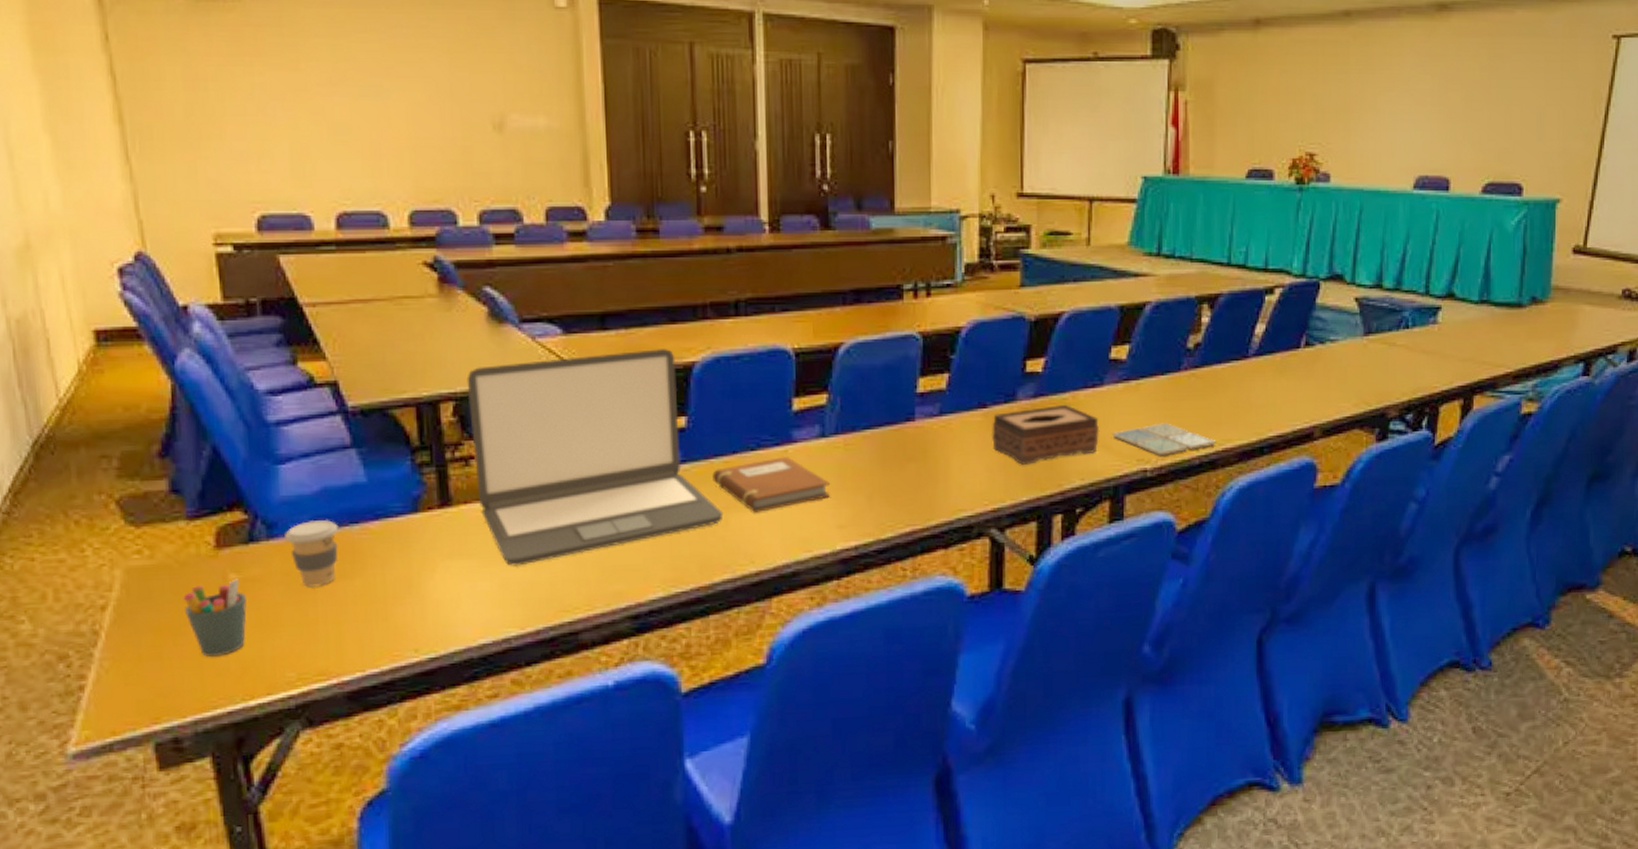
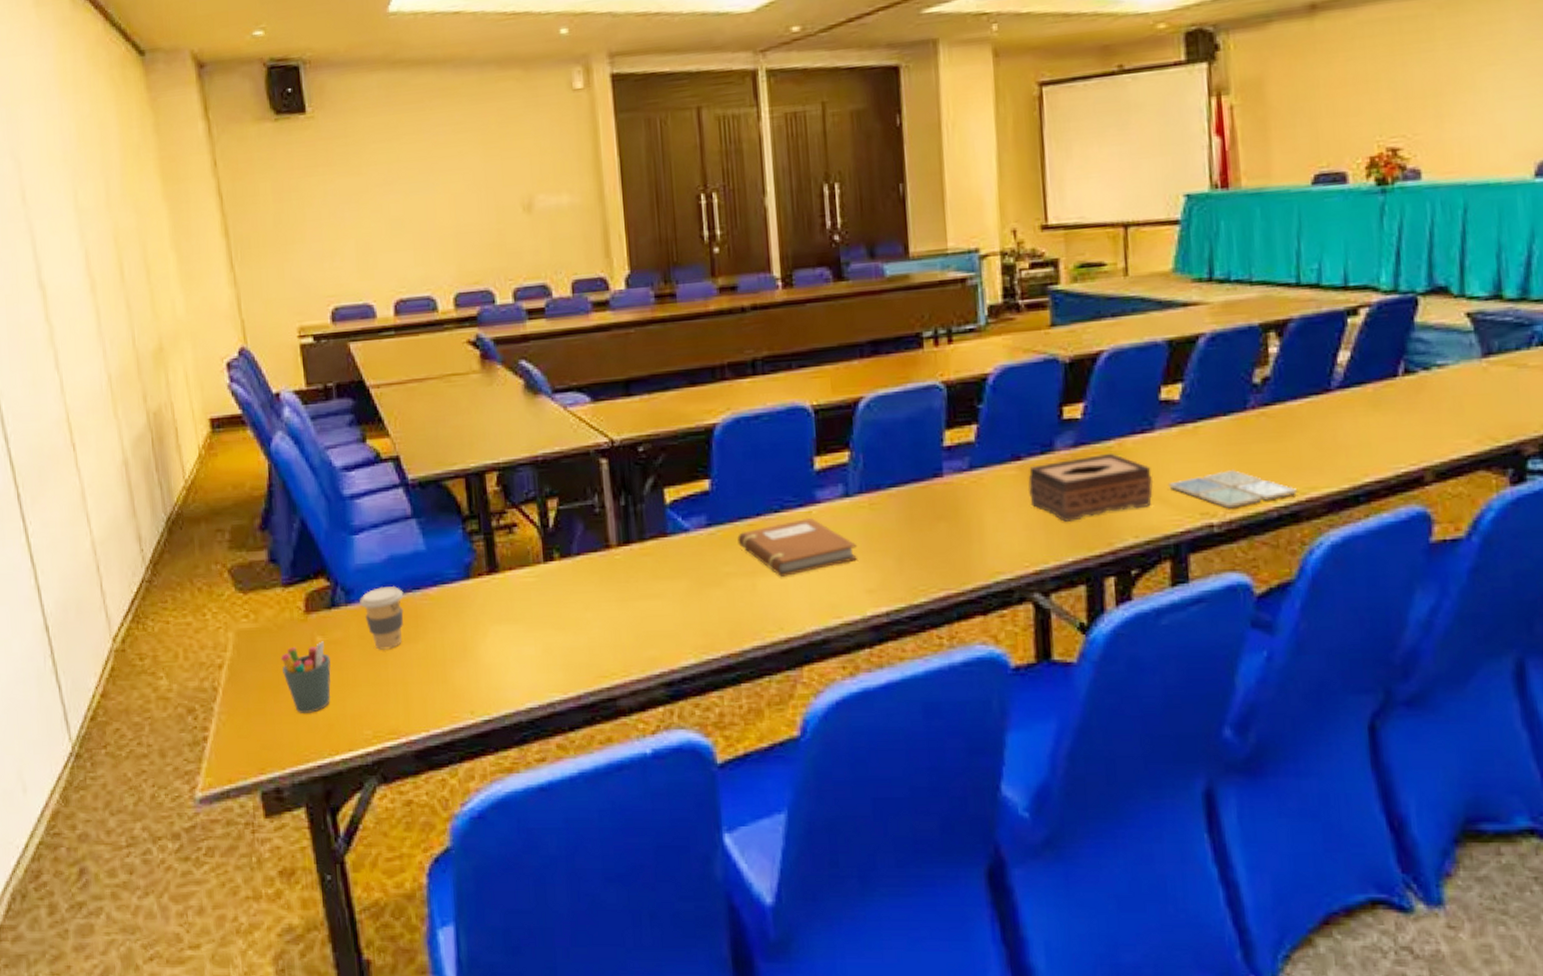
laptop: present [466,349,724,566] -> none [507,412,751,631]

